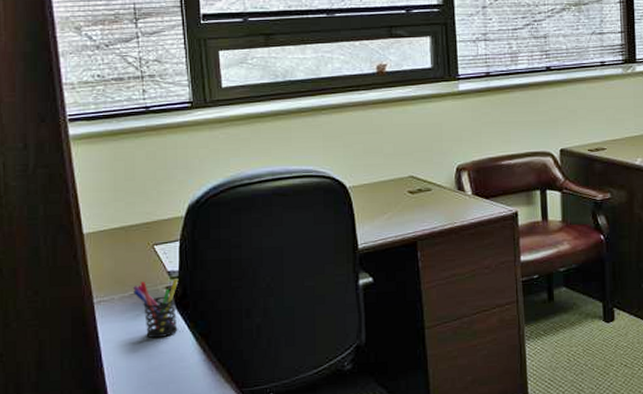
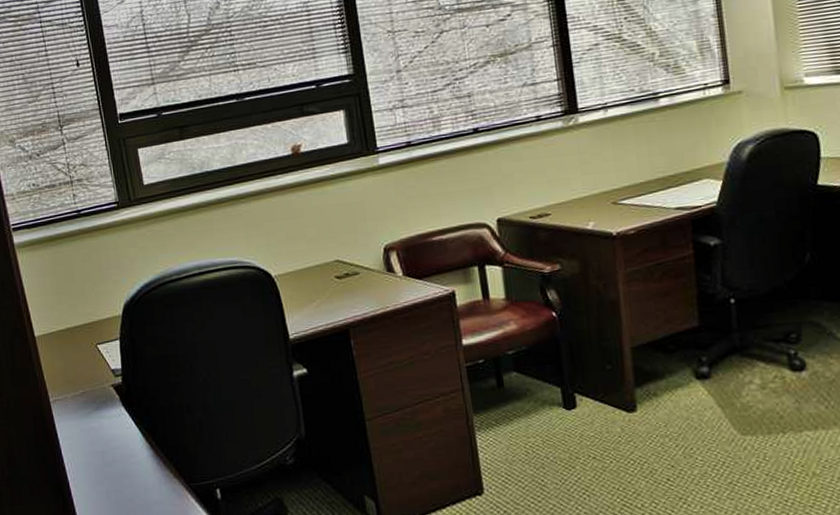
pen holder: present [132,279,179,339] -> none [82,376,126,435]

